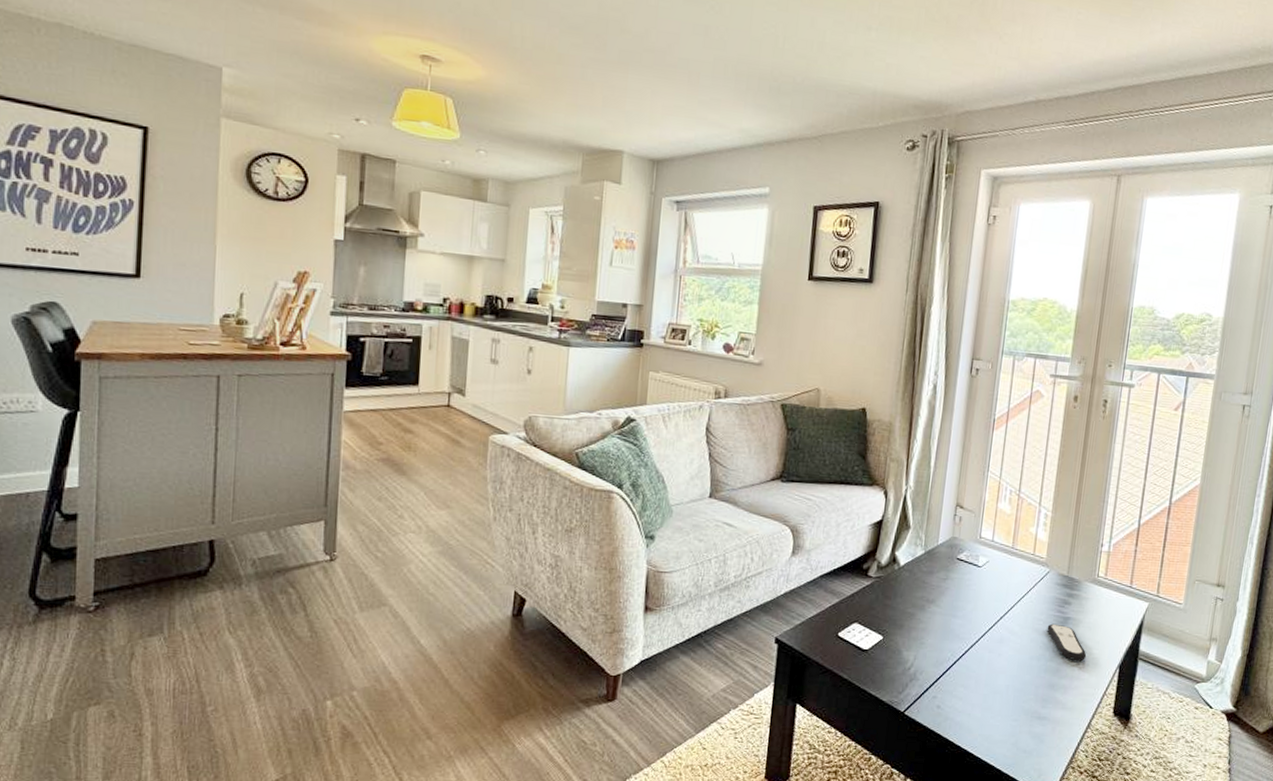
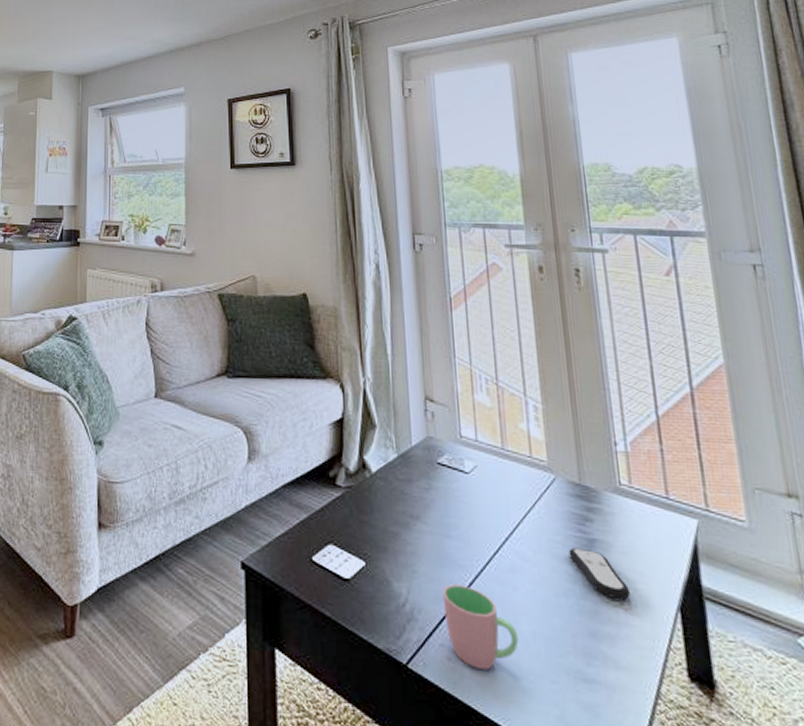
cup: none [940,652,996,713] -> present [443,584,519,670]

